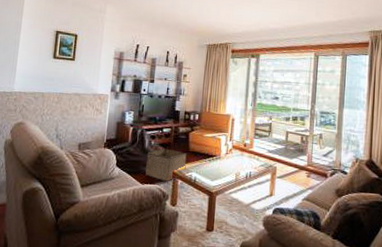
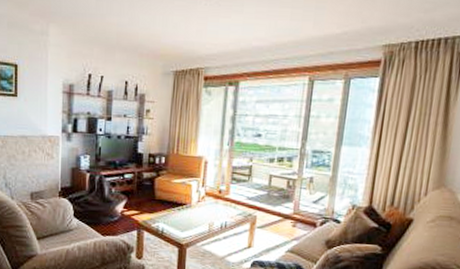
storage bin: present [145,148,187,181] -> none [106,196,153,233]

